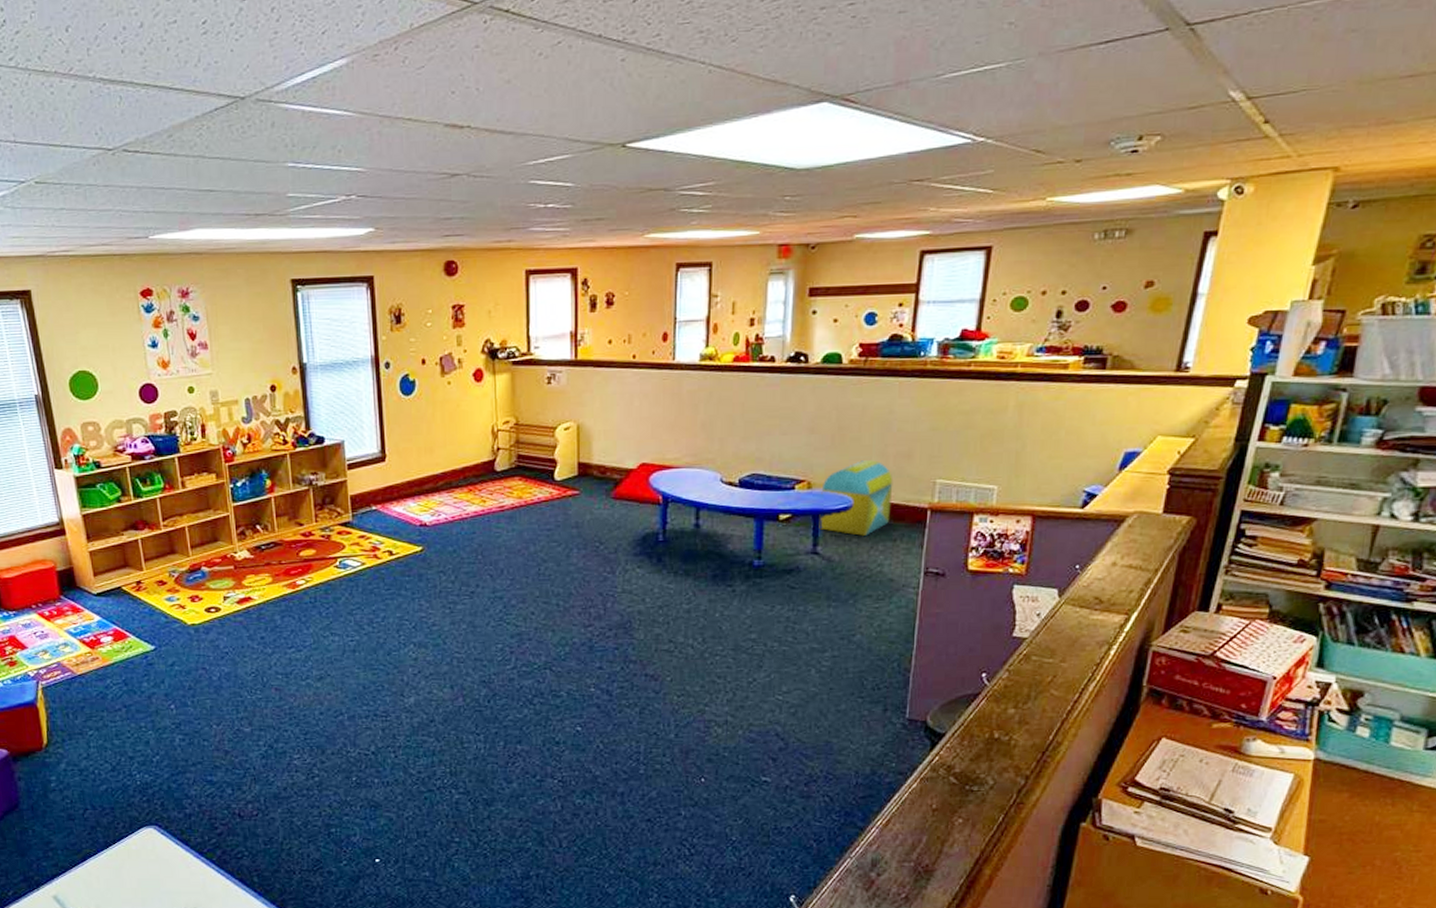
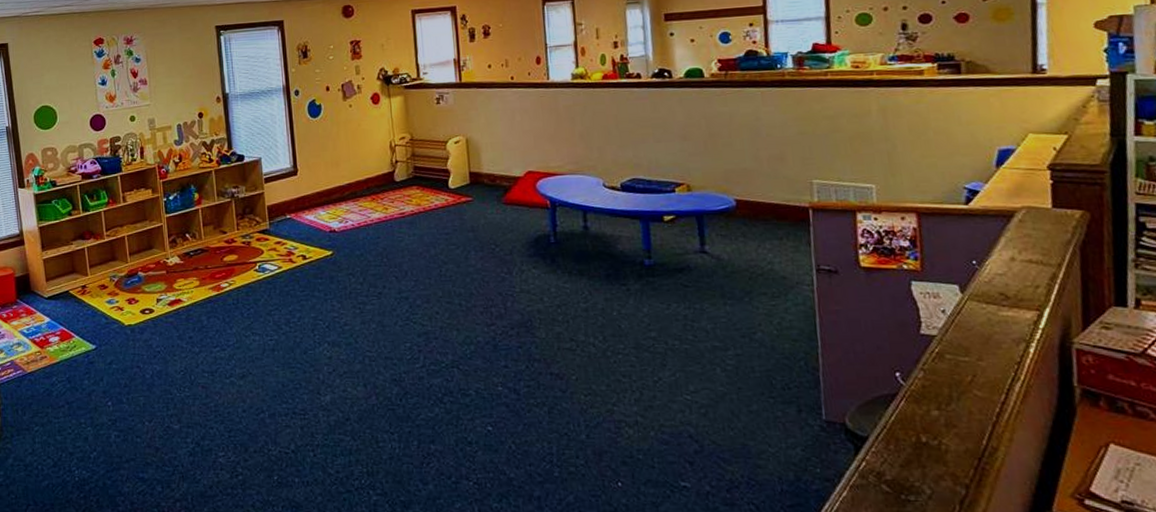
toy chest: present [819,460,893,536] -> none [701,163,772,235]

